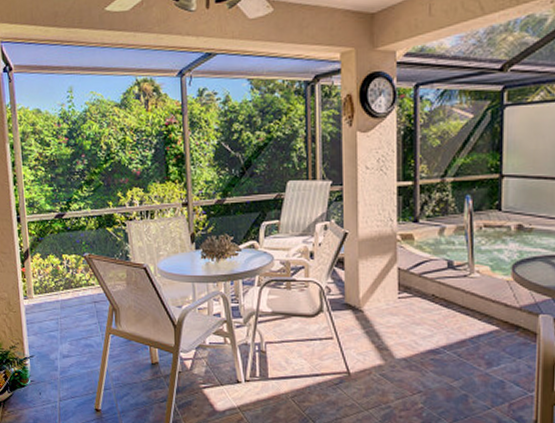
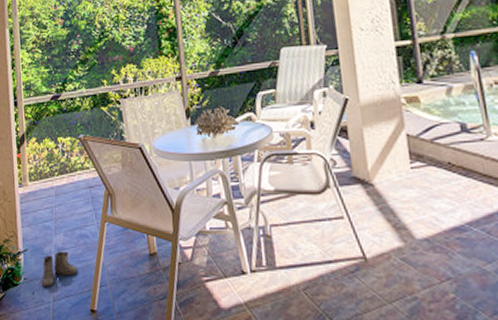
boots: none [47,358,84,390] -> present [41,251,79,288]

